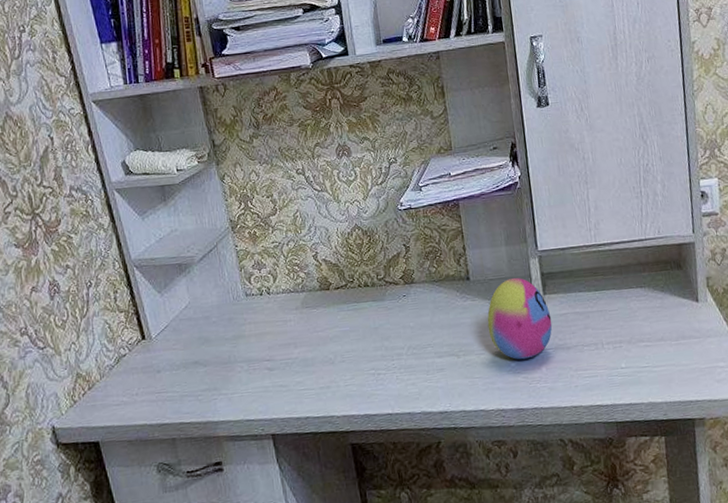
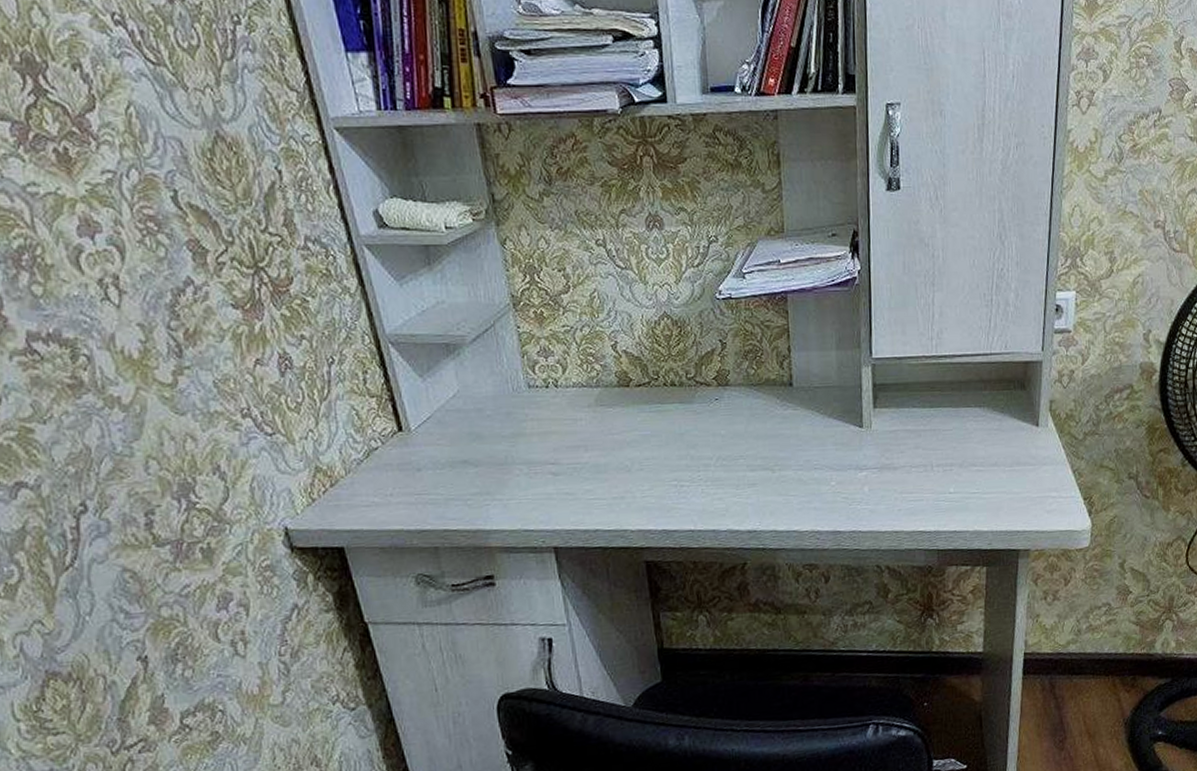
decorative egg: present [487,277,553,360] -> none [808,386,880,479]

